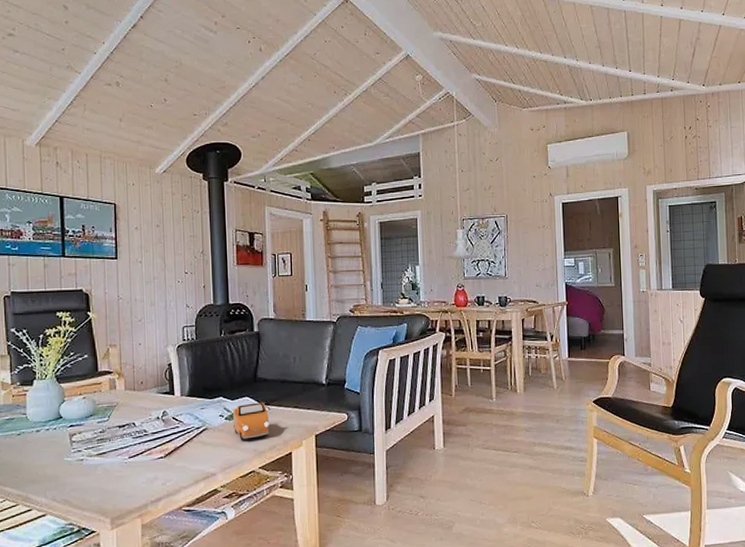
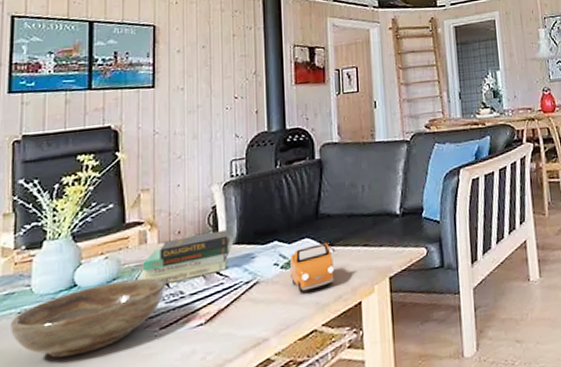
bowl: none [13,416,133,472] -> present [11,277,166,358]
books: none [112,384,187,423] -> present [141,229,234,284]

